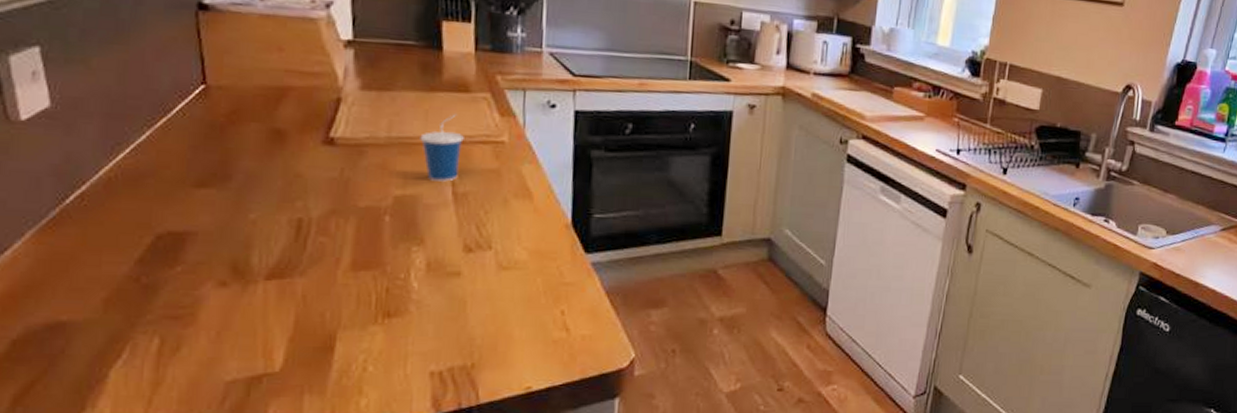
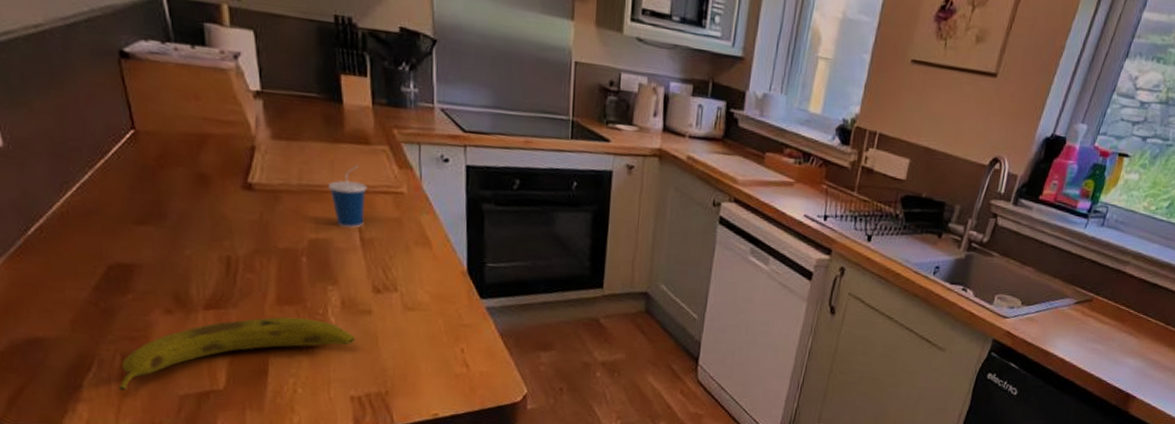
fruit: none [151,284,441,379] -> present [118,316,356,390]

